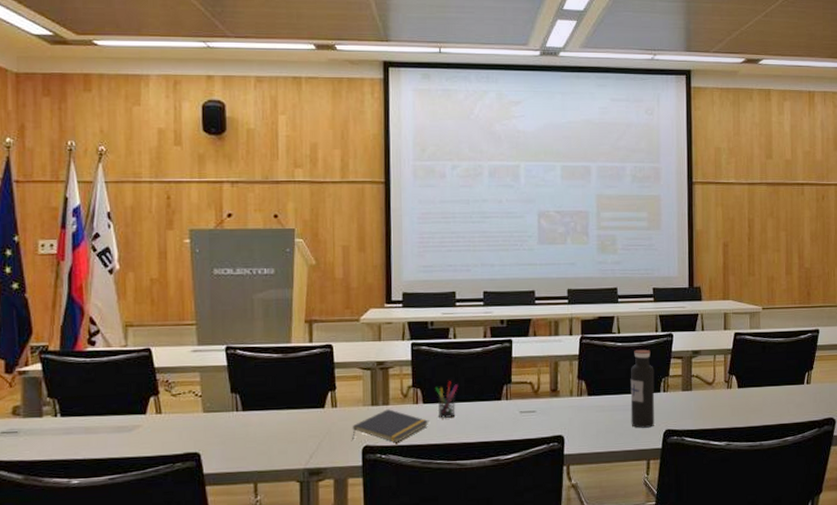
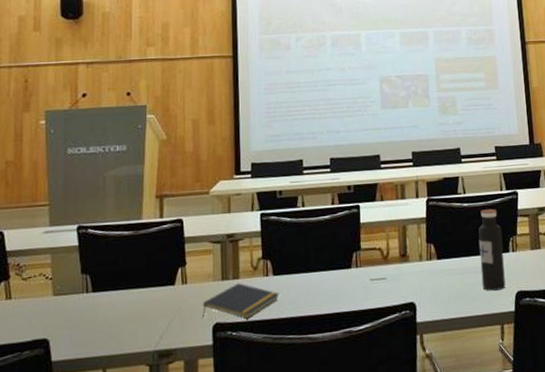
pen holder: present [434,381,459,418] -> none [284,250,308,290]

